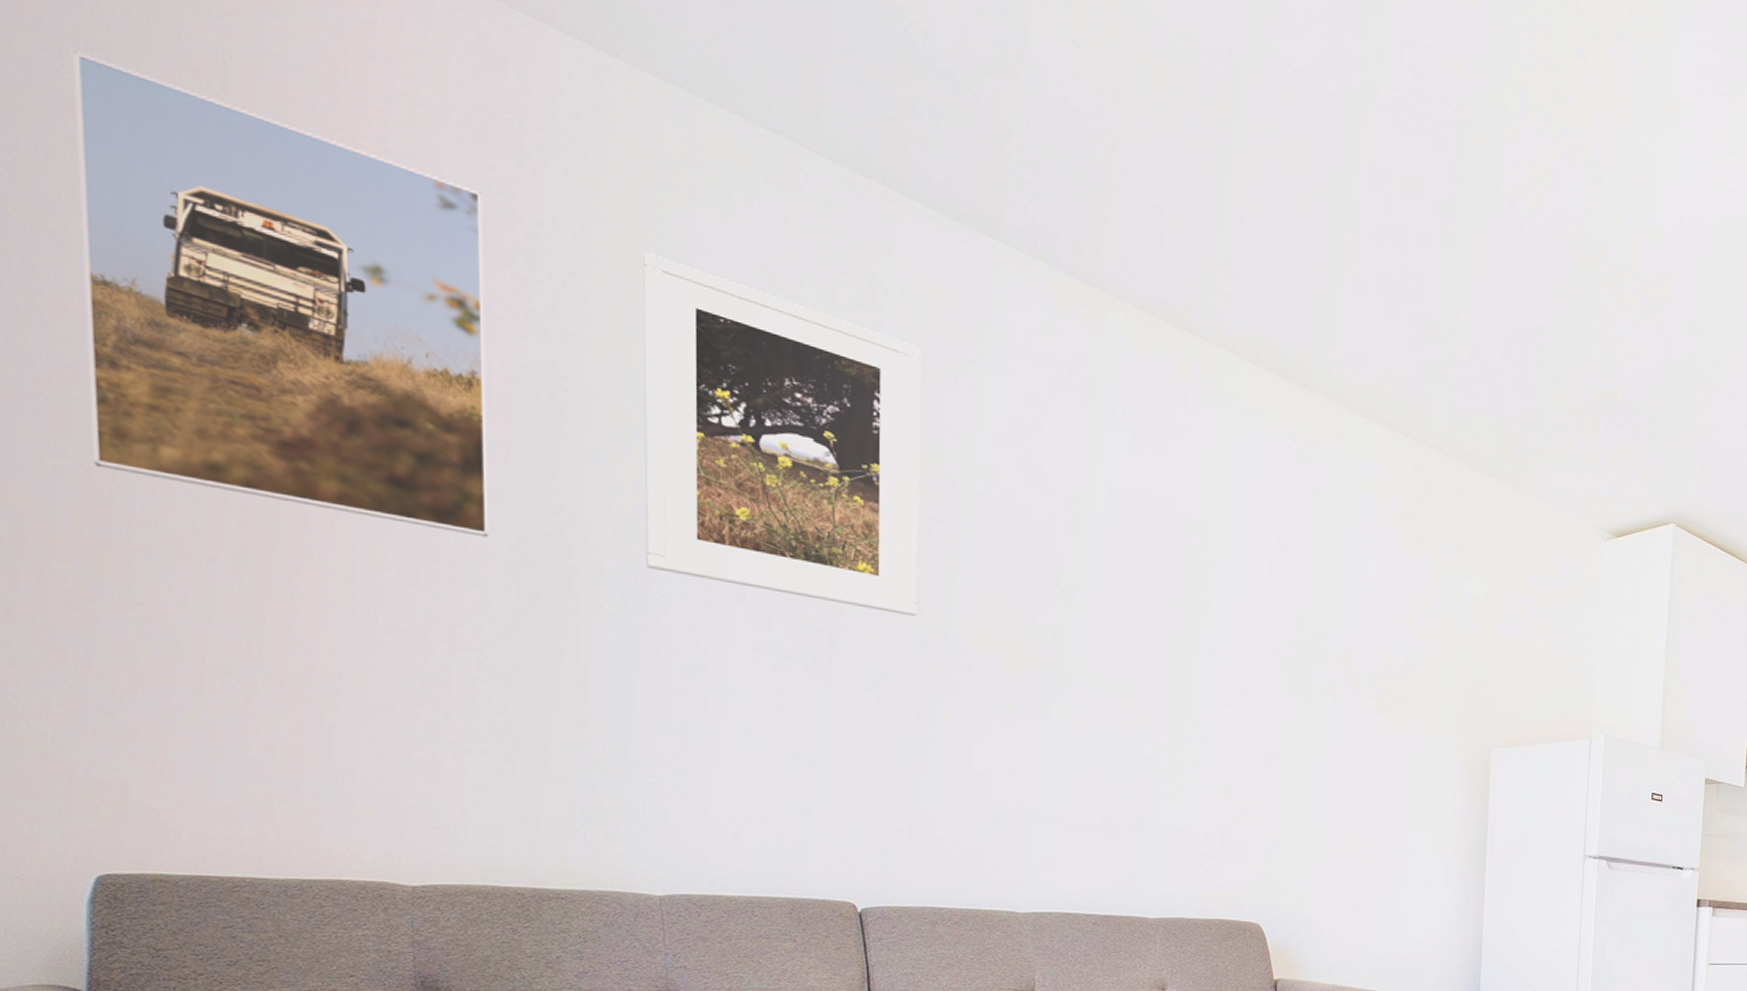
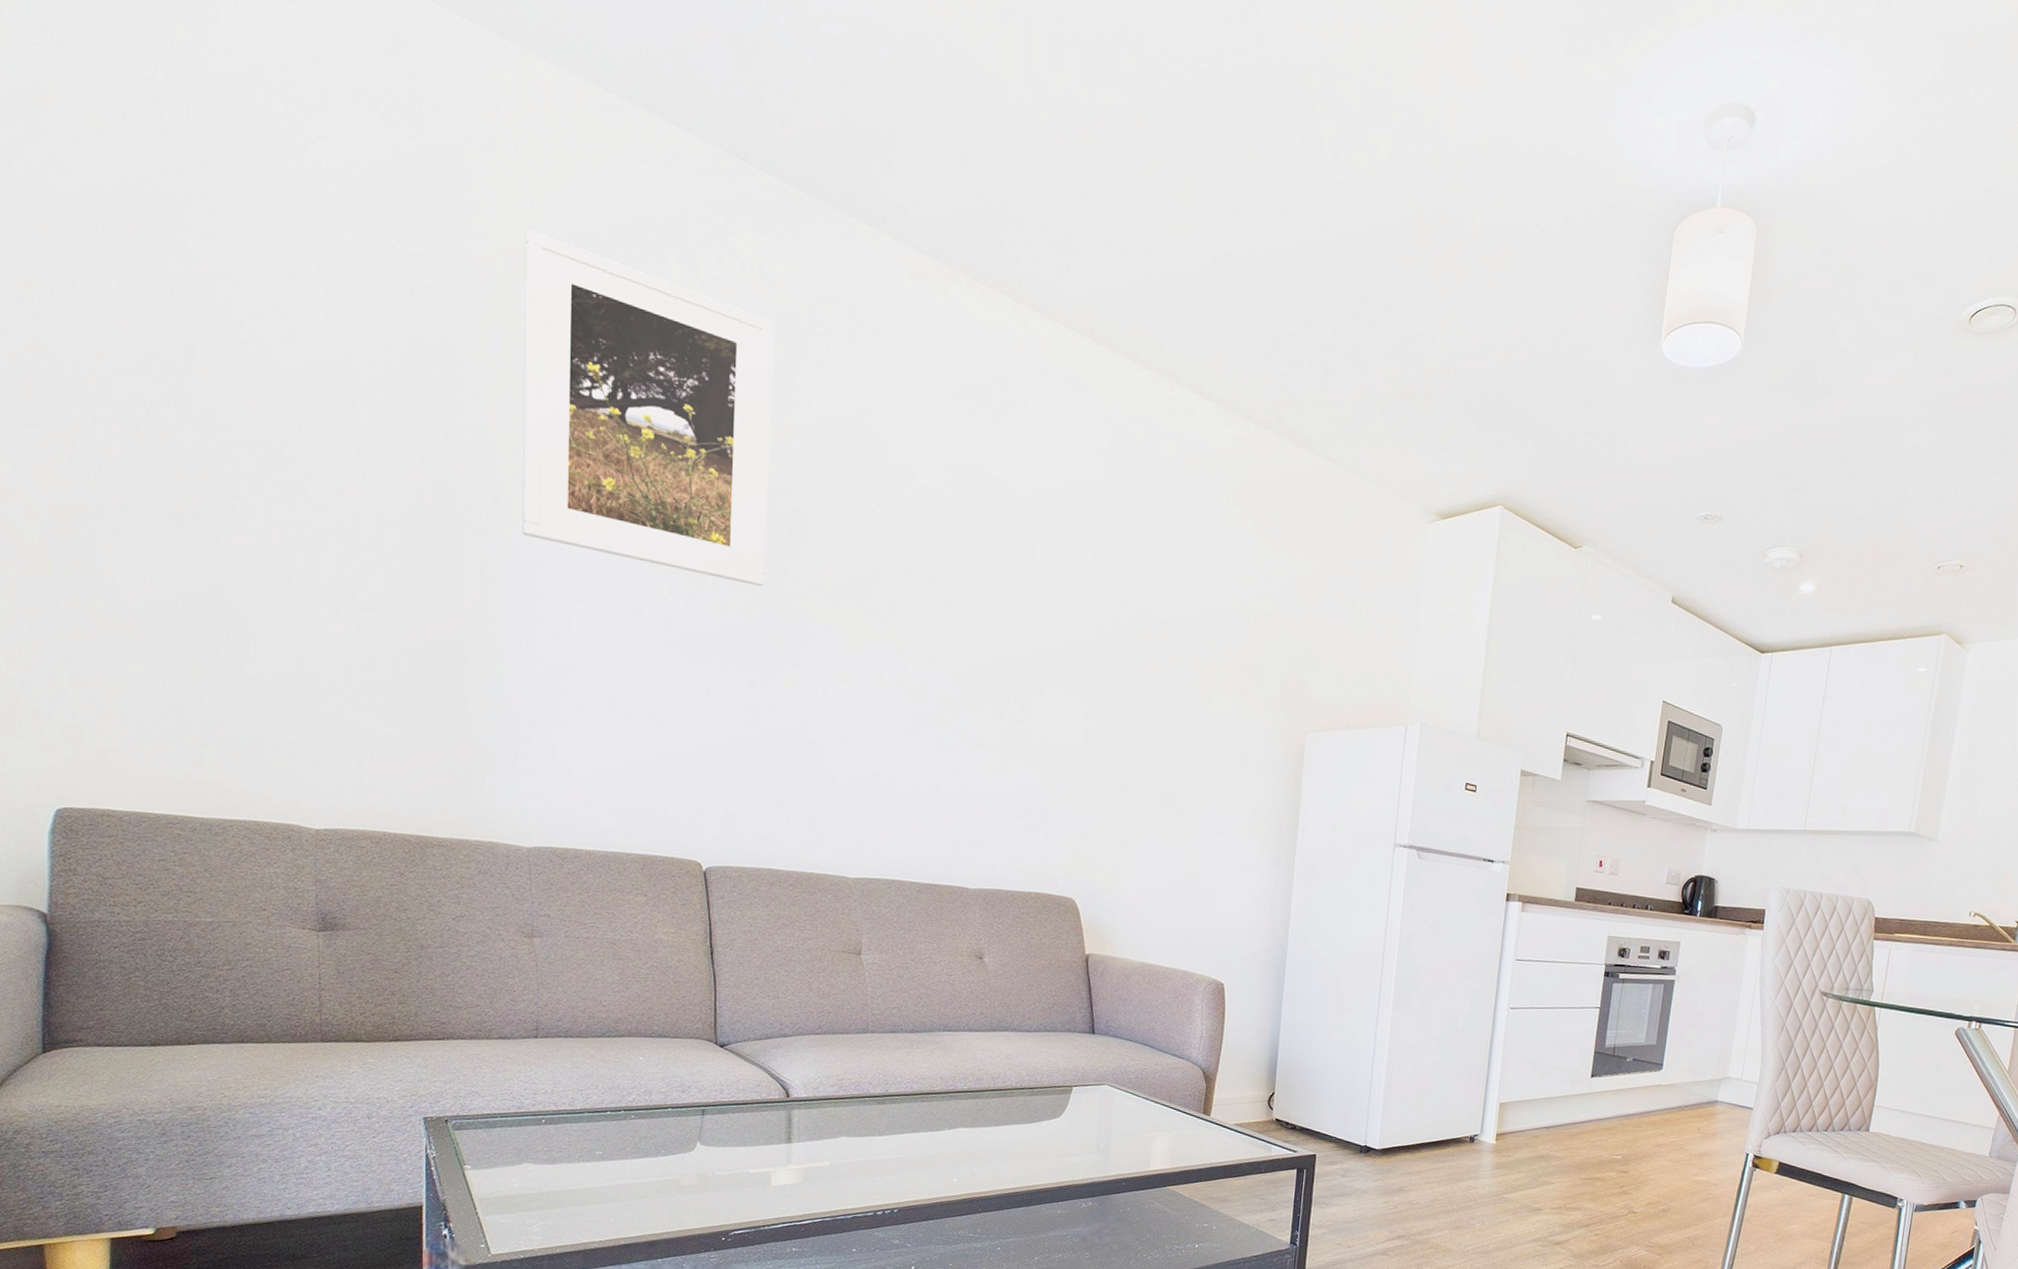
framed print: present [72,51,489,537] -> none [41,44,386,504]

